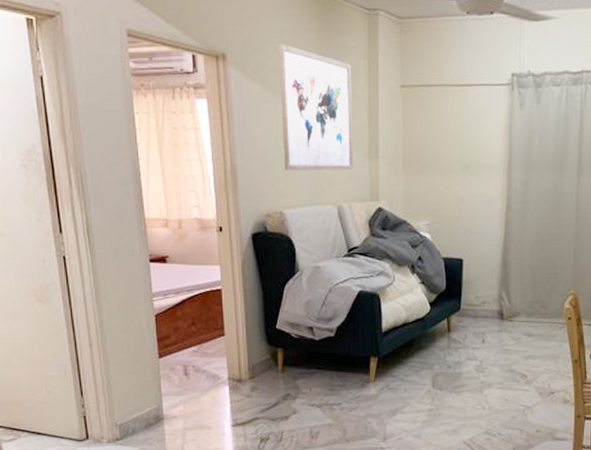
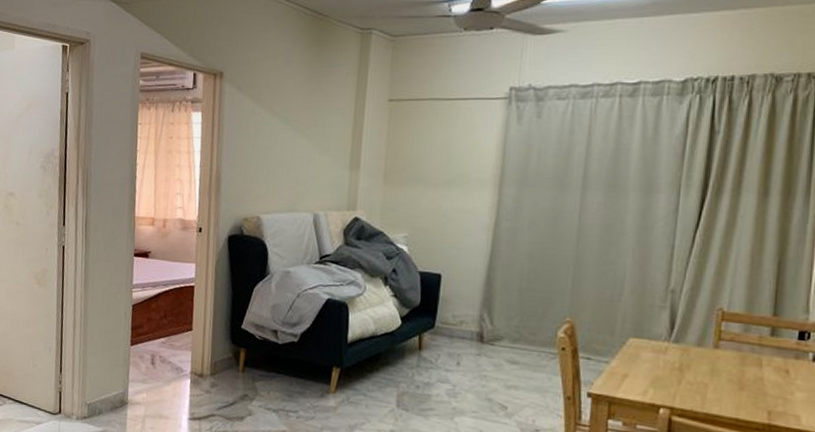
wall art: present [278,43,354,171] -> none [266,62,340,180]

